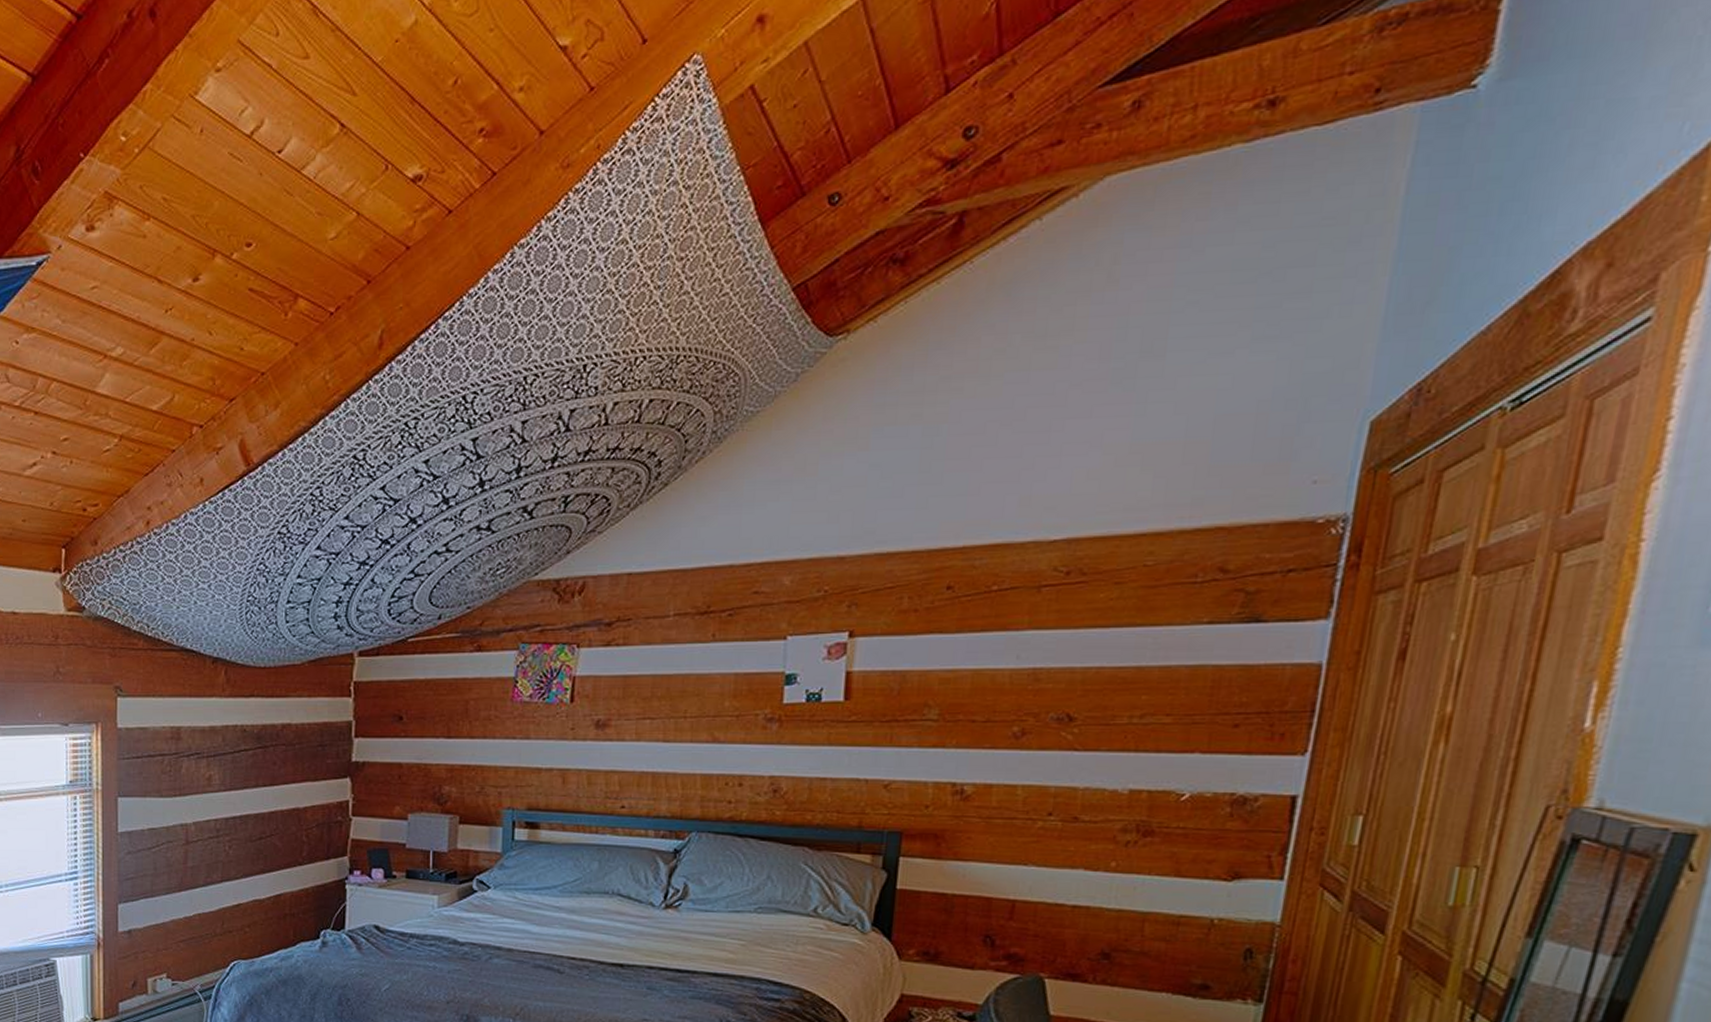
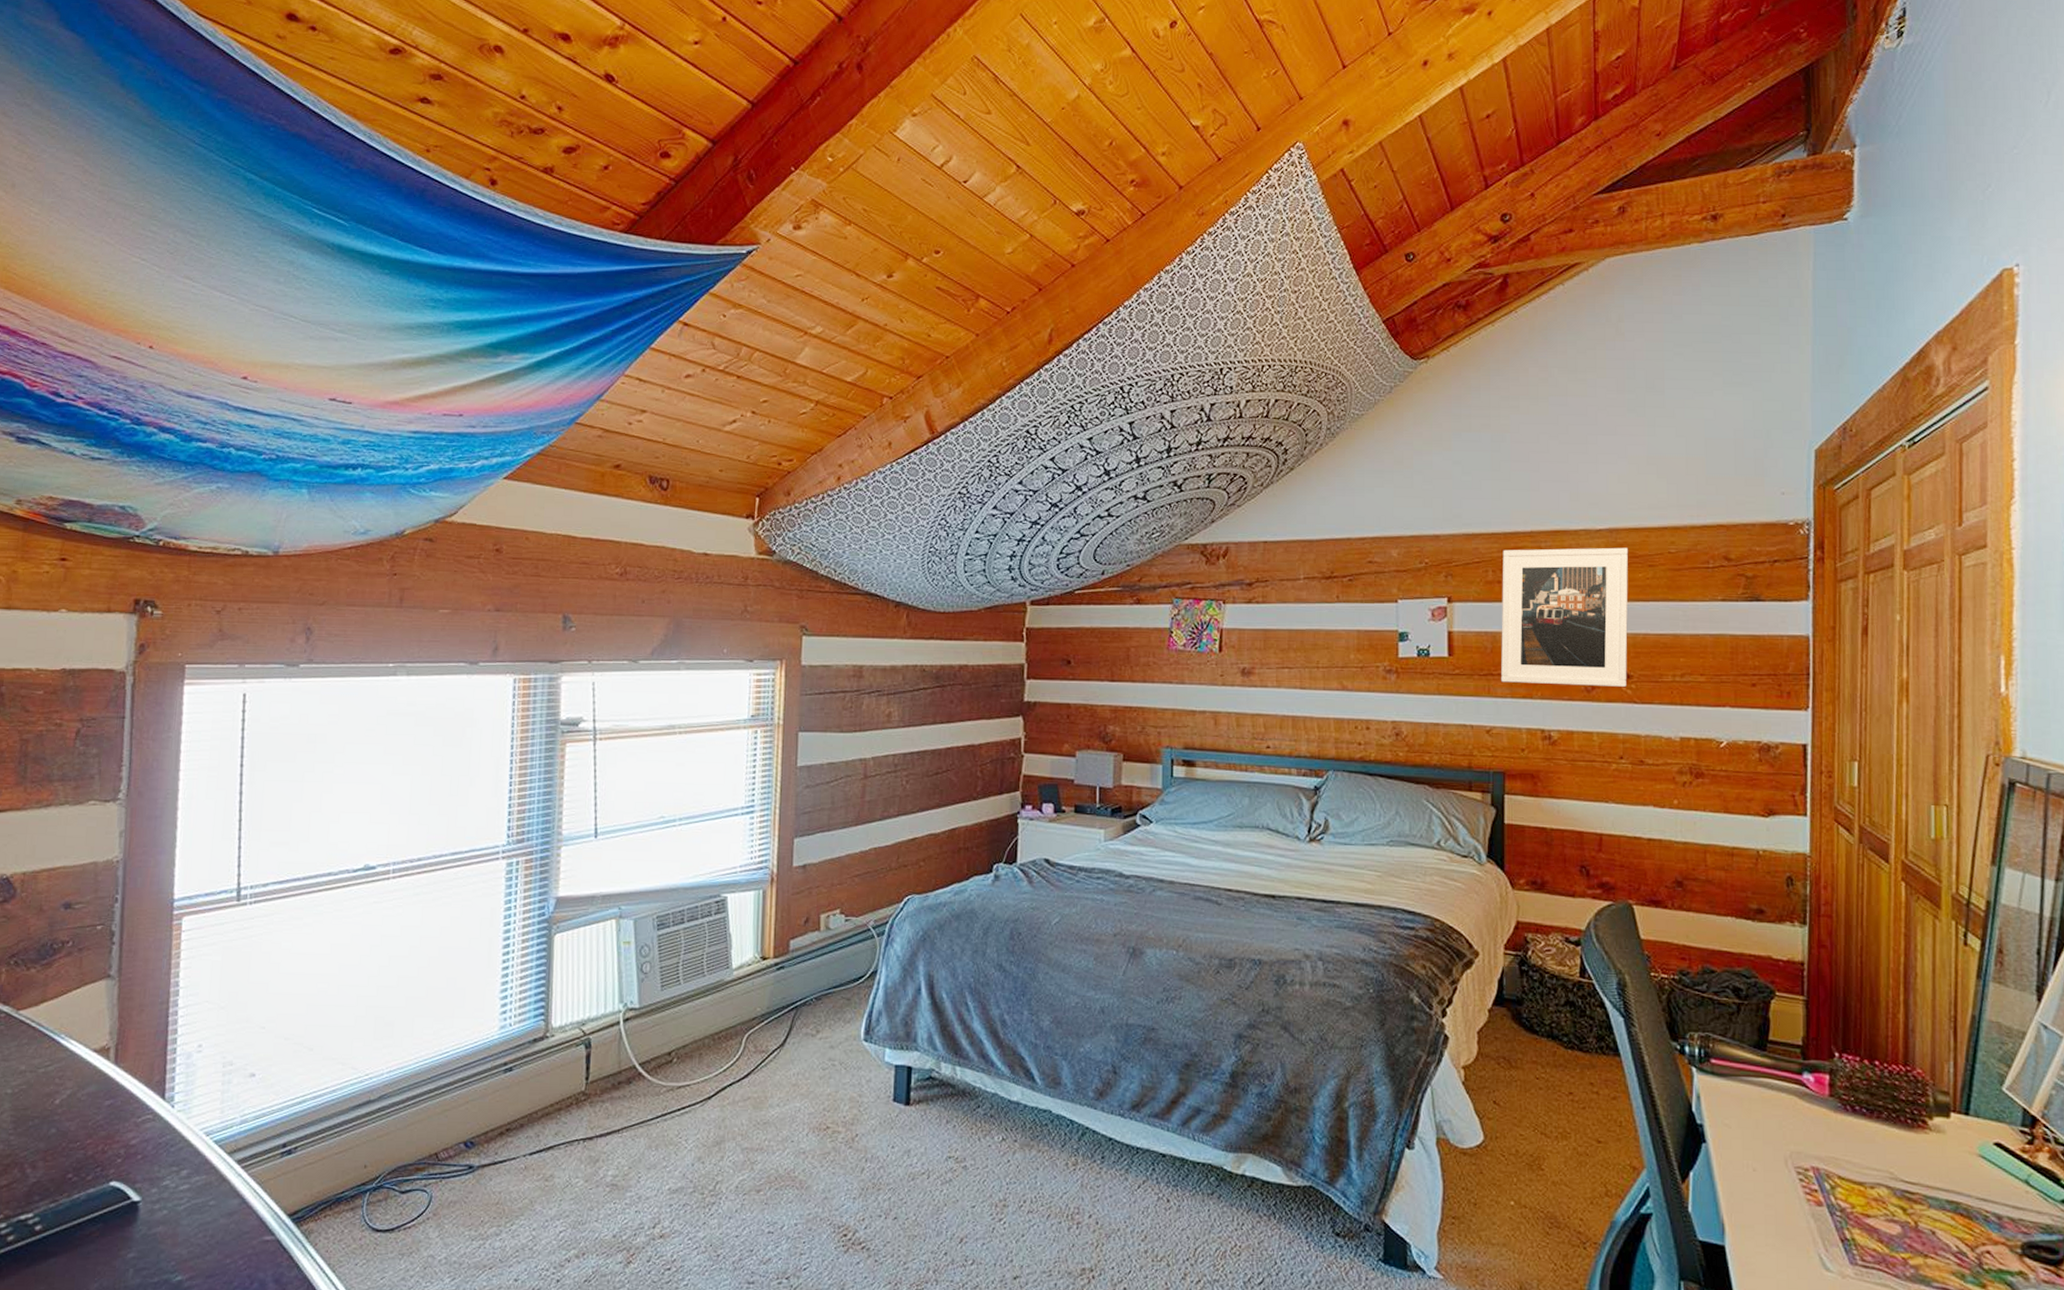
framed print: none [906,562,1090,731] -> present [1500,547,1629,687]

